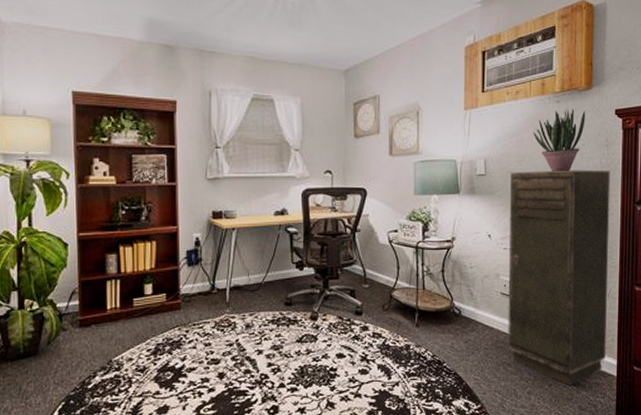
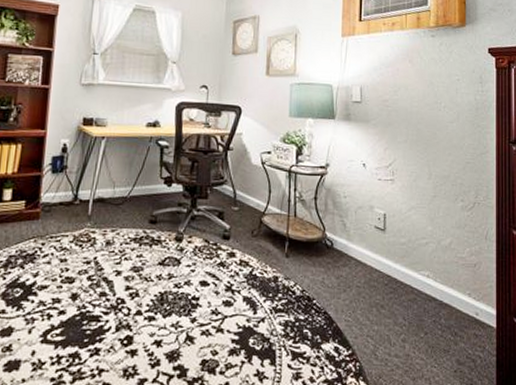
storage cabinet: present [508,170,611,386] -> none [381,101,485,336]
potted plant: present [533,108,586,172] -> none [409,44,460,105]

